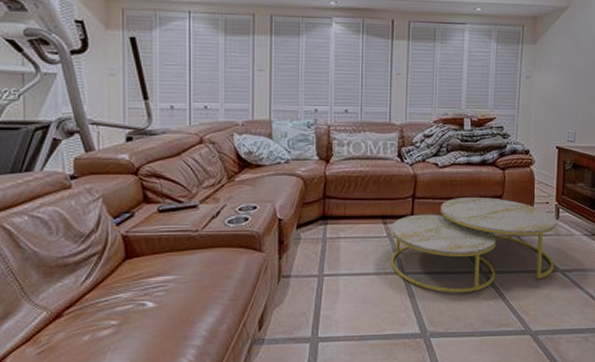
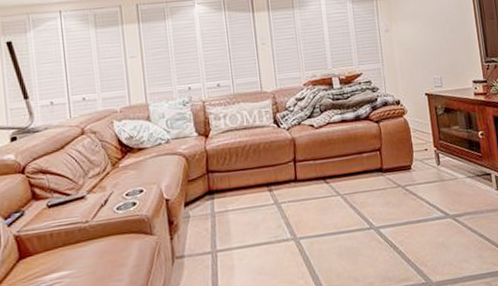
coffee table: present [391,196,556,293] -> none [277,151,444,254]

